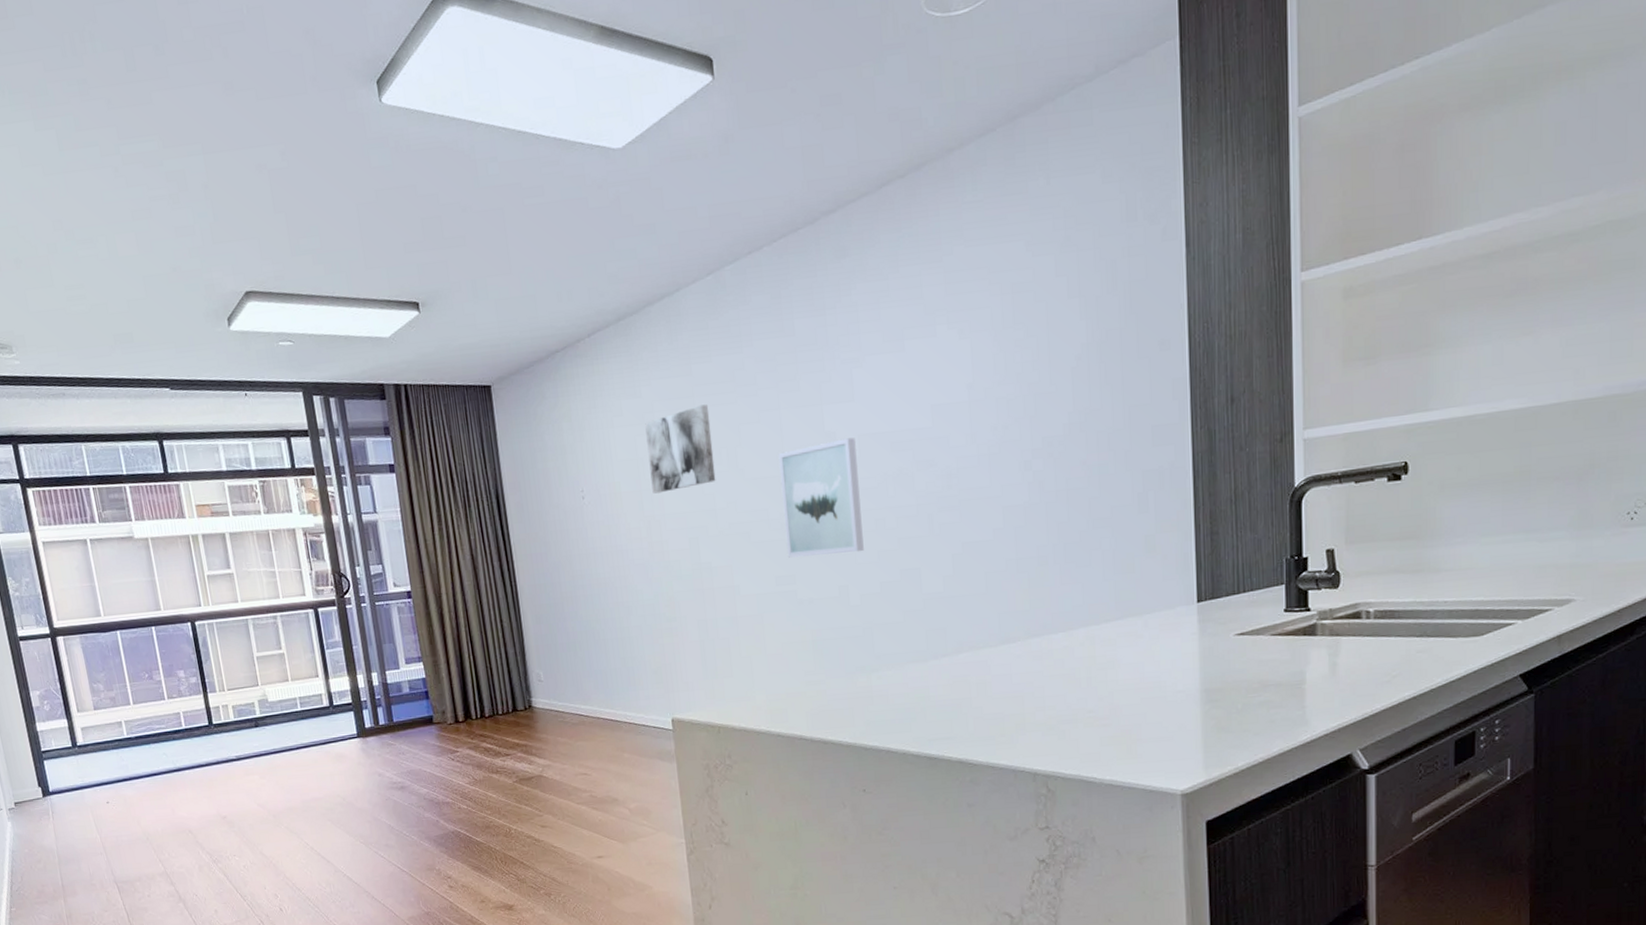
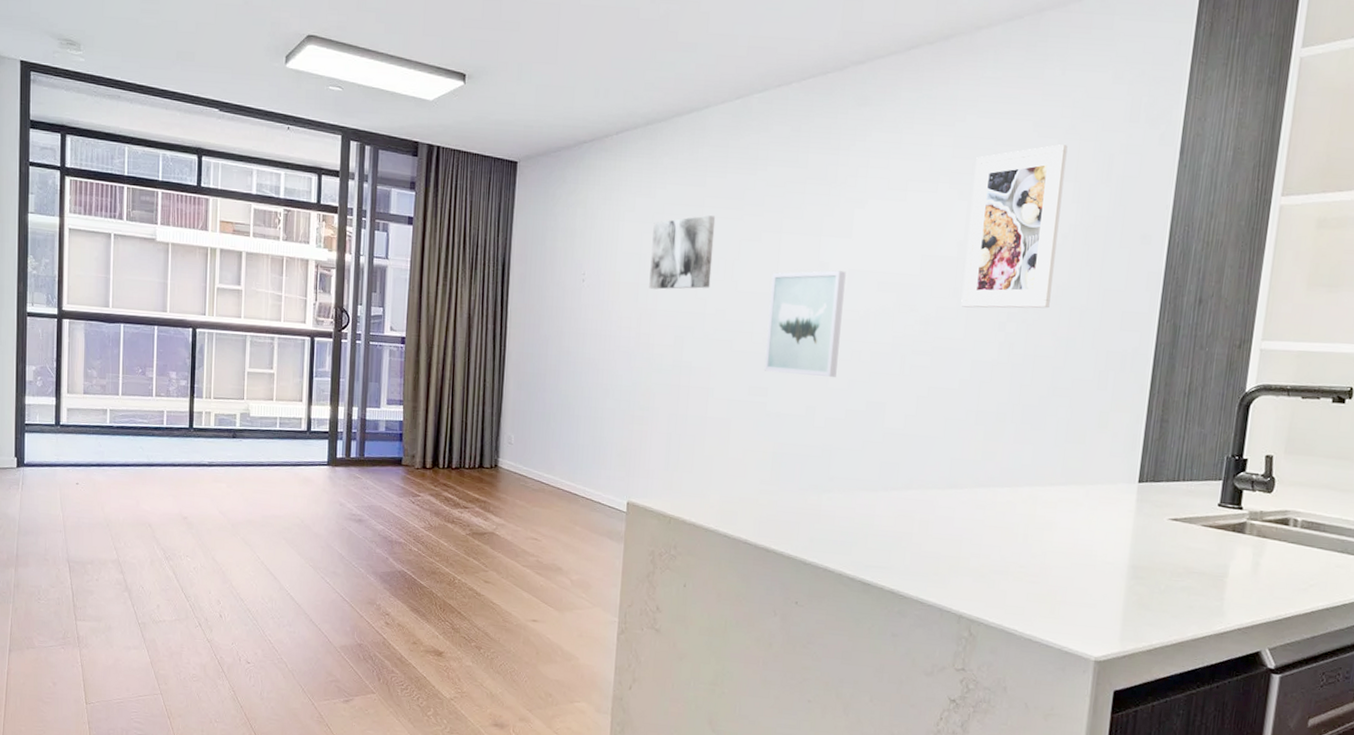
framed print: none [971,258,1074,453] -> present [961,143,1068,309]

